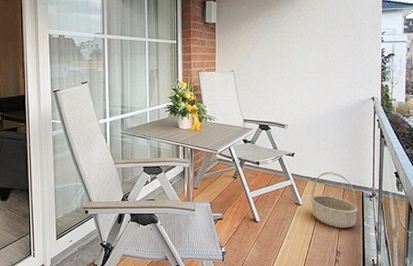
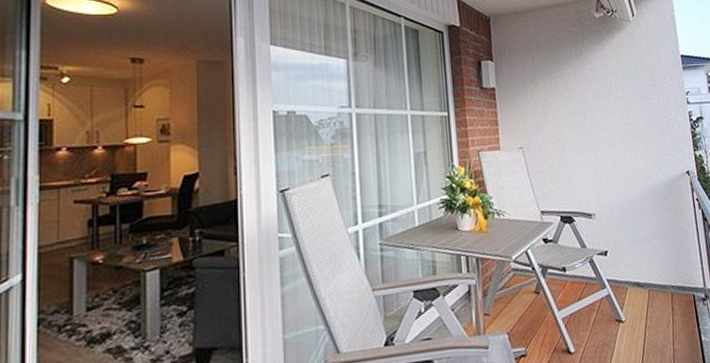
basket: present [311,172,358,228] -> none [634,271,692,348]

